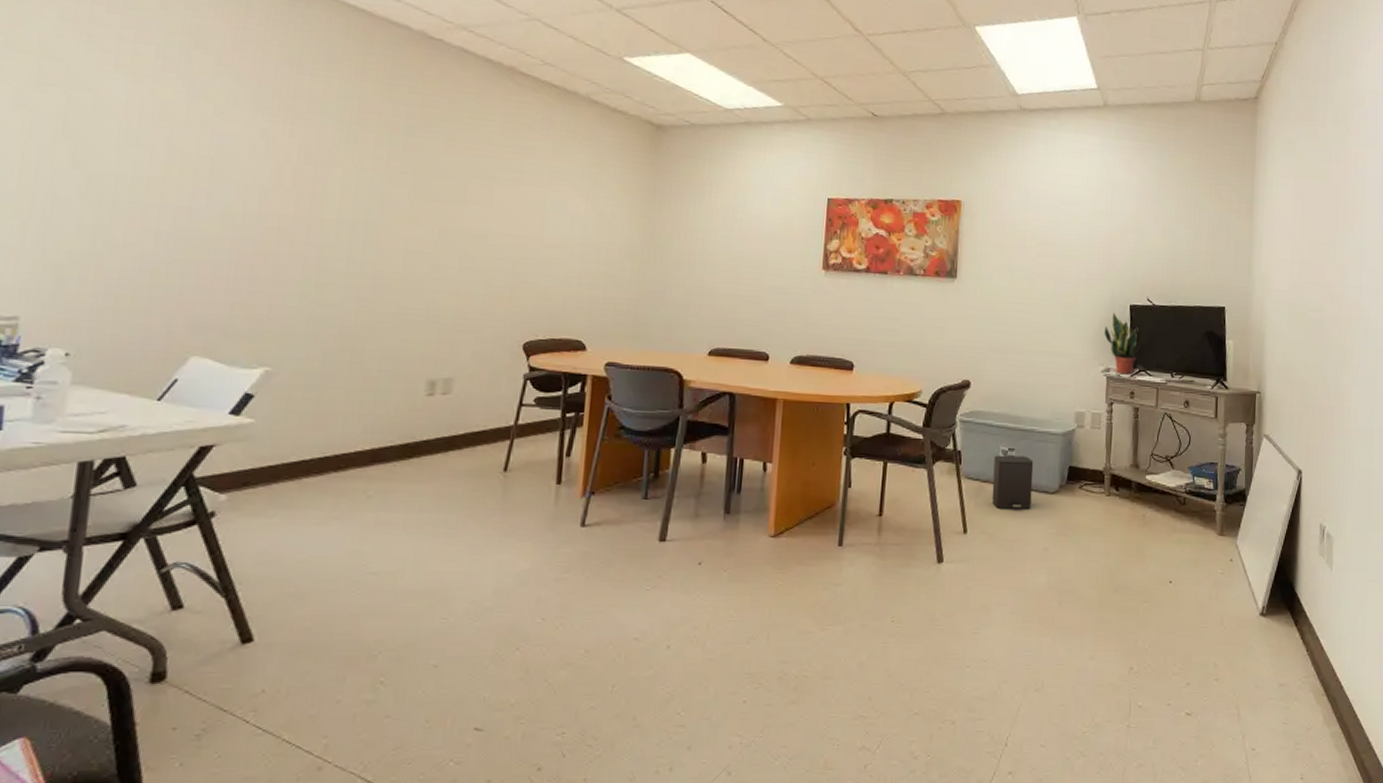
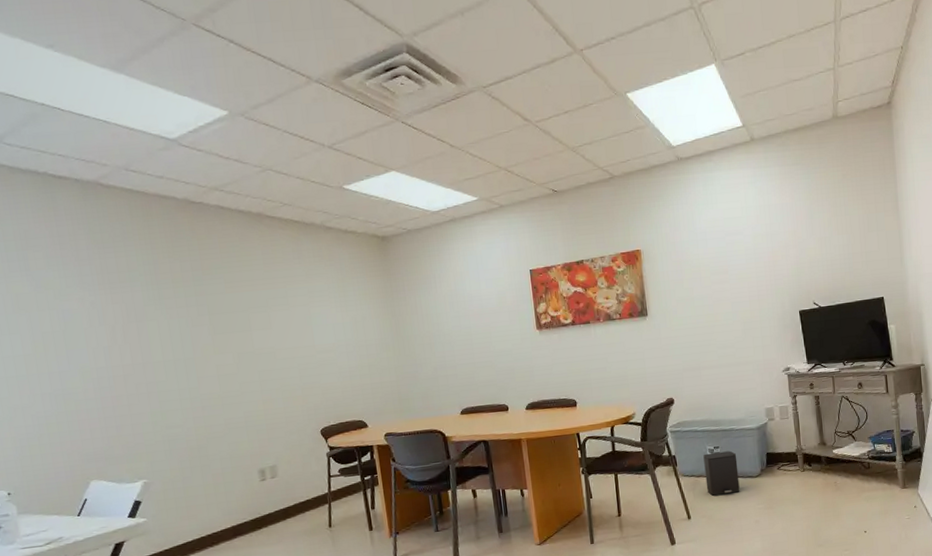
potted plant: present [1104,312,1139,375] -> none [780,319,811,371]

